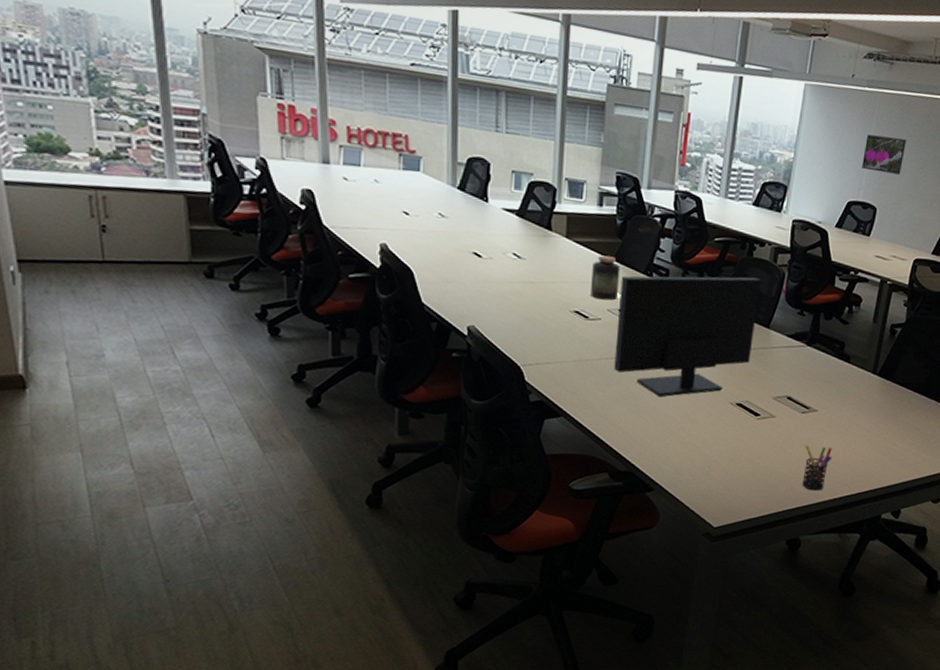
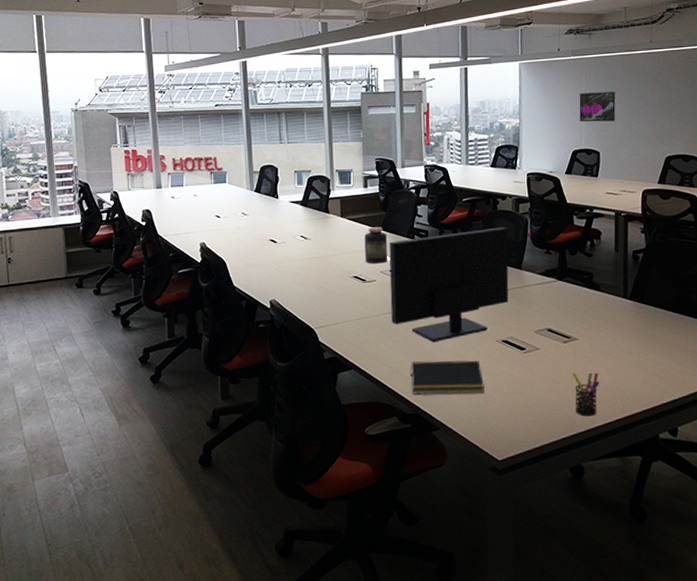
notepad: none [629,416,711,457] -> present [410,360,485,395]

